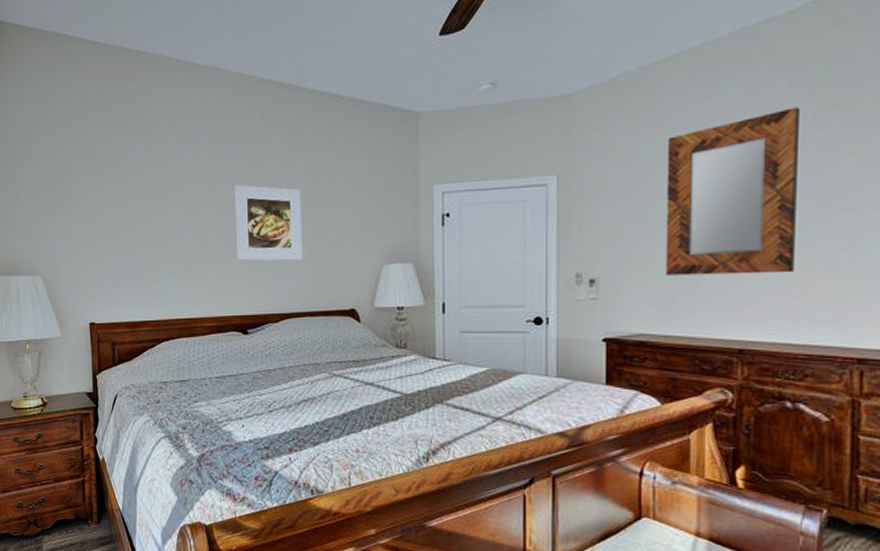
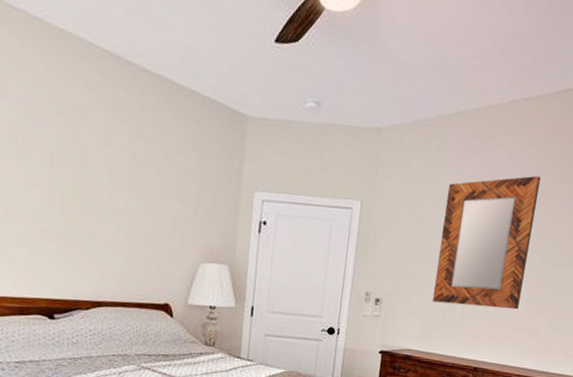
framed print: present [234,184,303,261] -> none [47,155,123,248]

